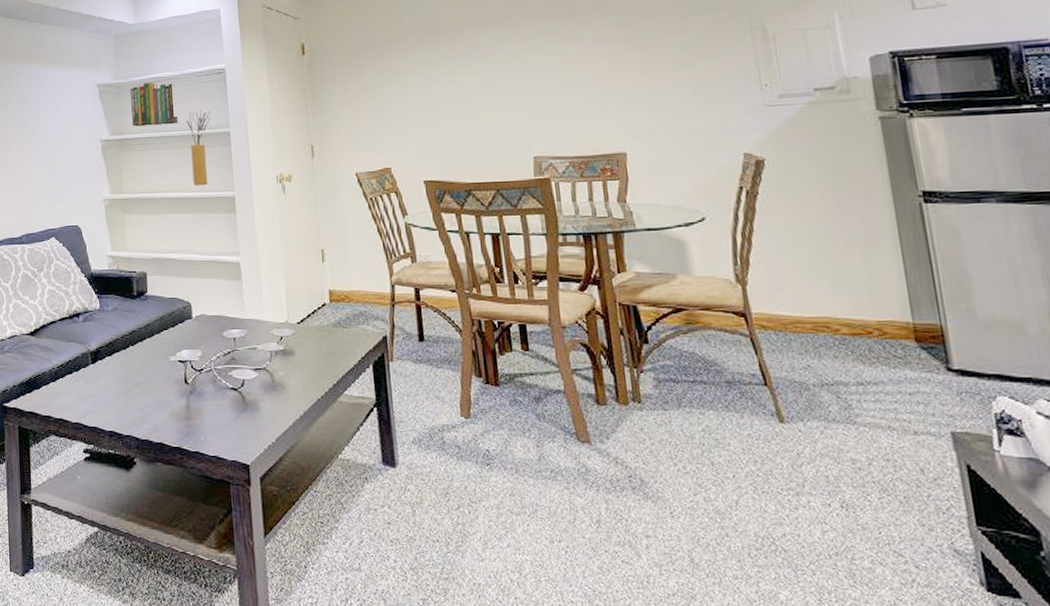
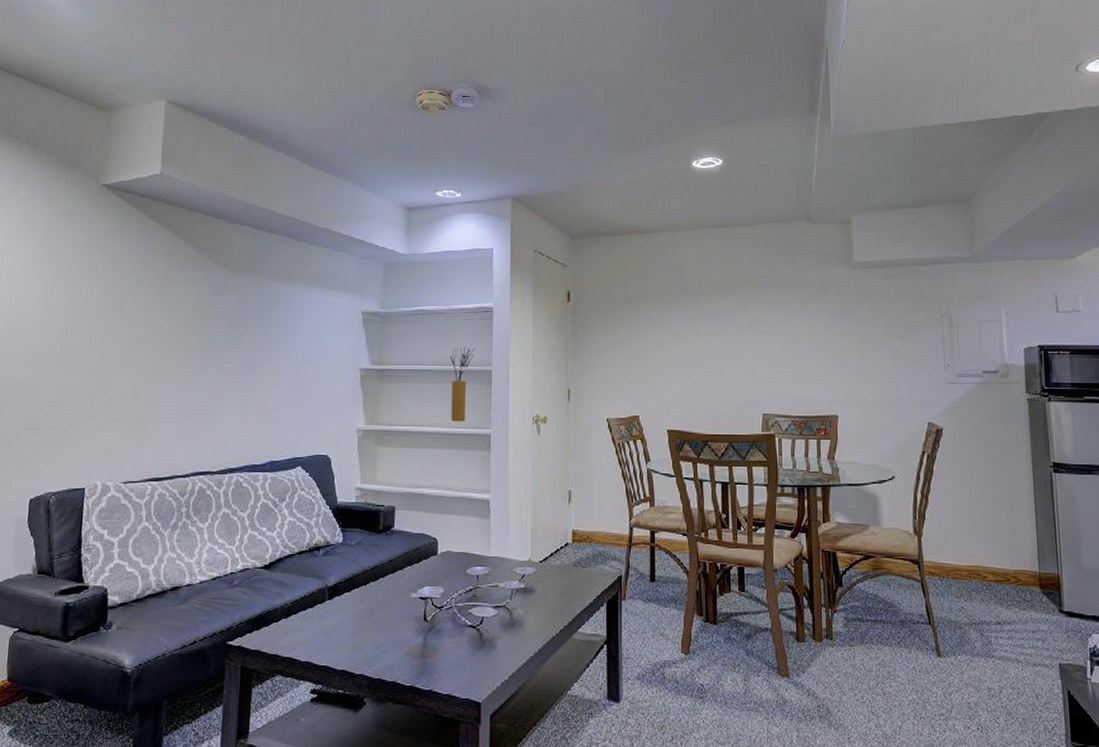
books: present [130,82,178,127] -> none [395,315,441,359]

